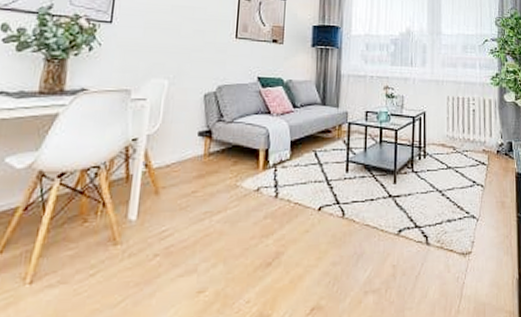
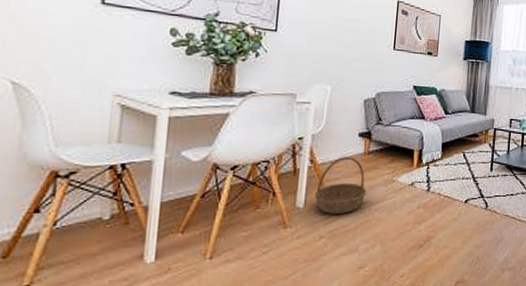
basket: none [148,159,207,227] -> present [314,157,366,214]

